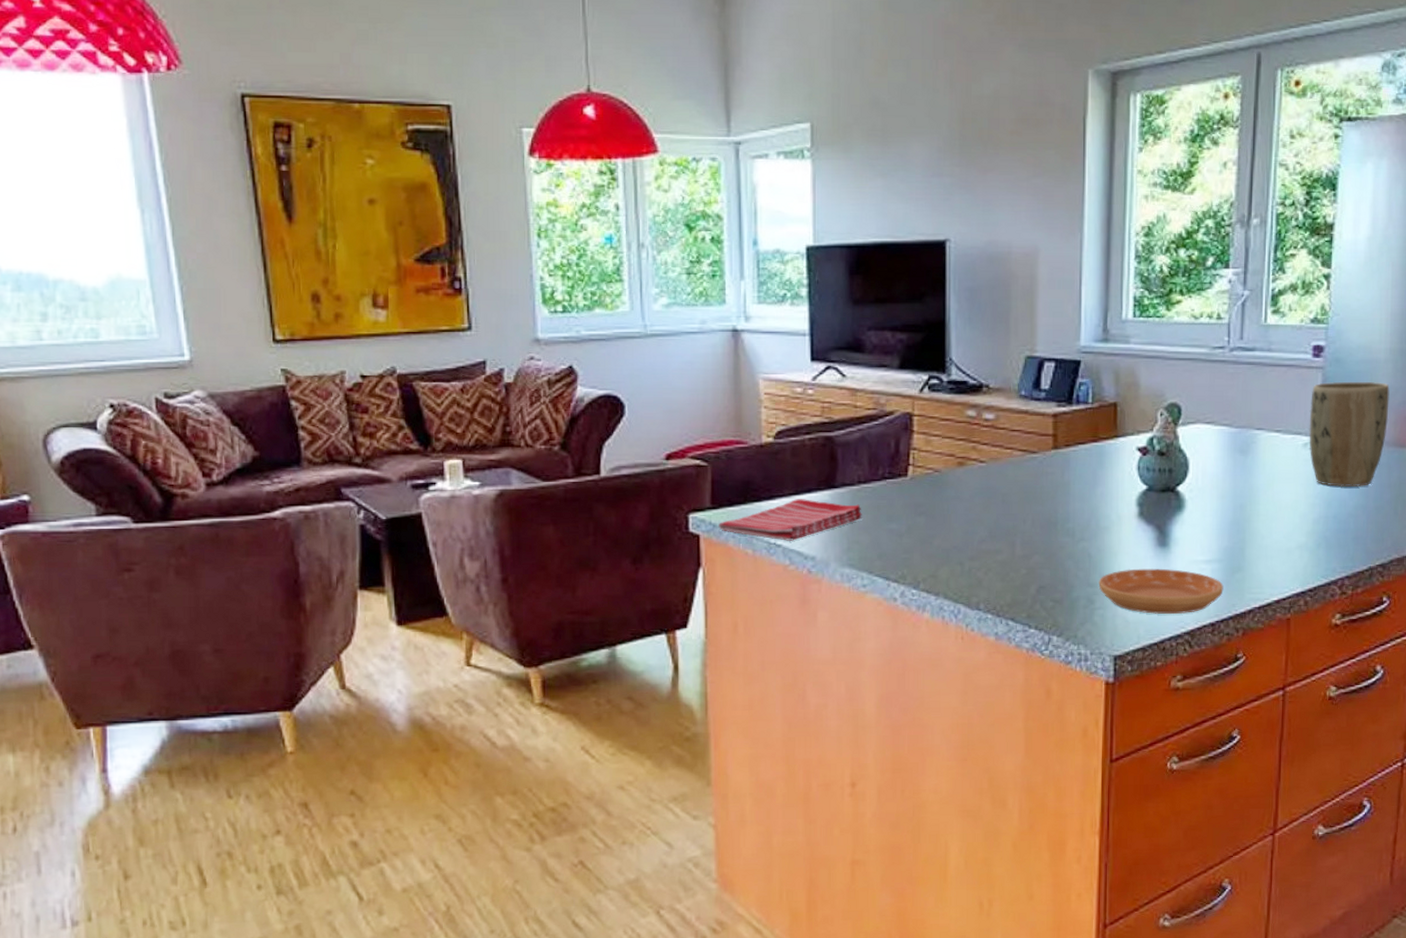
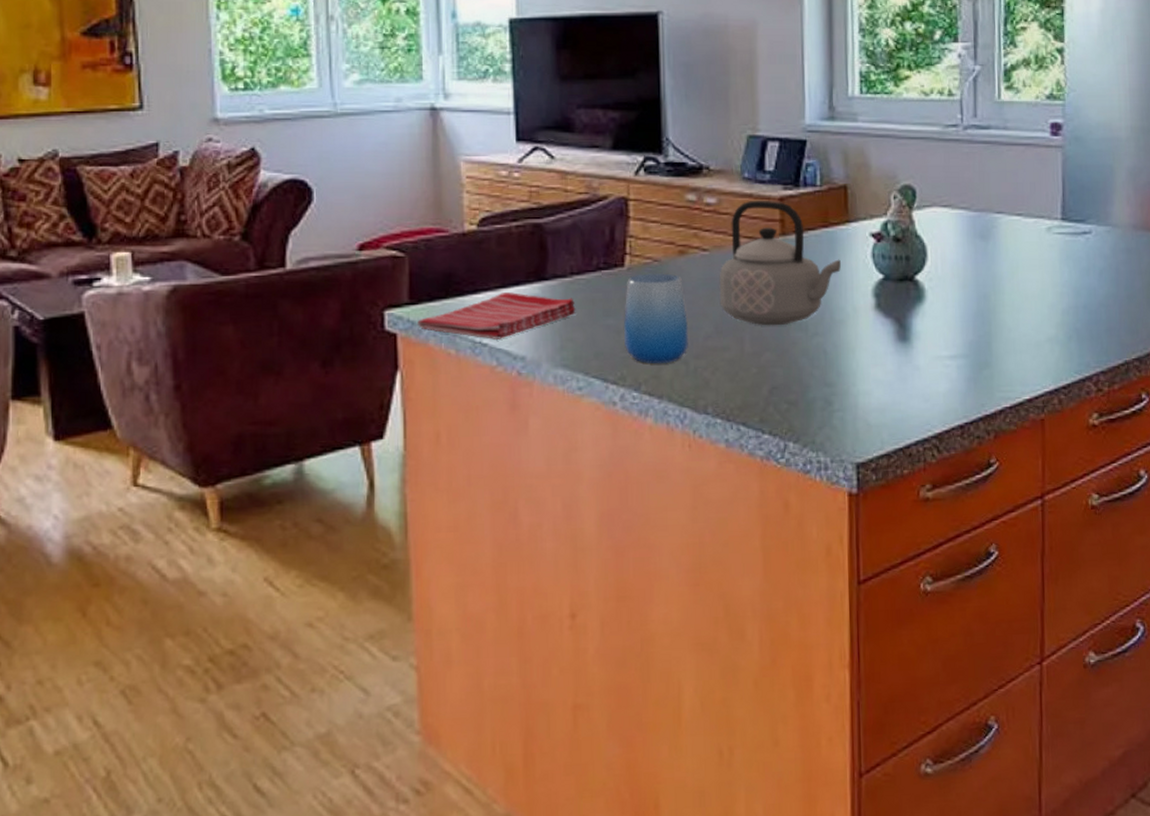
cup: none [906,483,964,565] -> present [624,273,688,364]
teapot: none [994,416,1108,532] -> present [719,200,841,326]
saucer: present [1098,568,1224,614] -> none [836,365,971,416]
plant pot: present [1309,381,1390,487] -> none [1051,161,1135,274]

